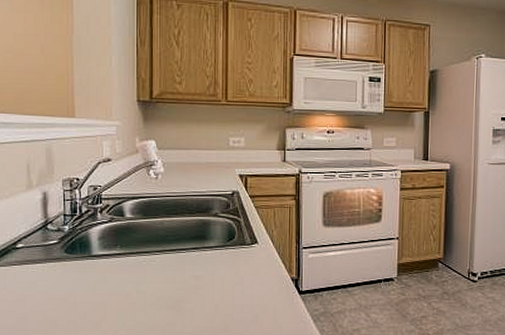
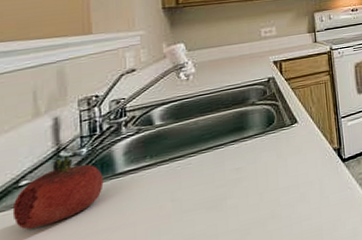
fruit: none [11,230,81,288] -> present [12,156,104,230]

